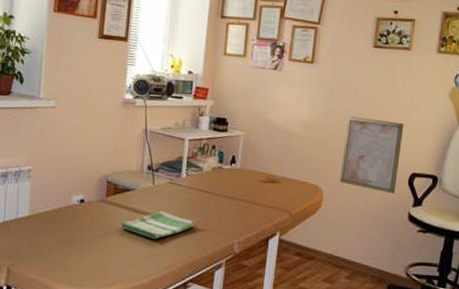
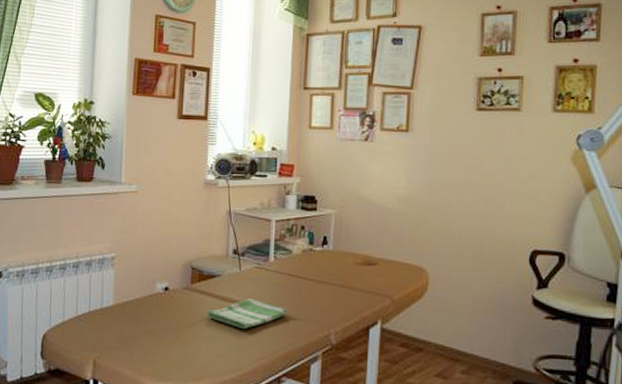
wall art: present [340,115,404,194] -> none [447,187,519,275]

